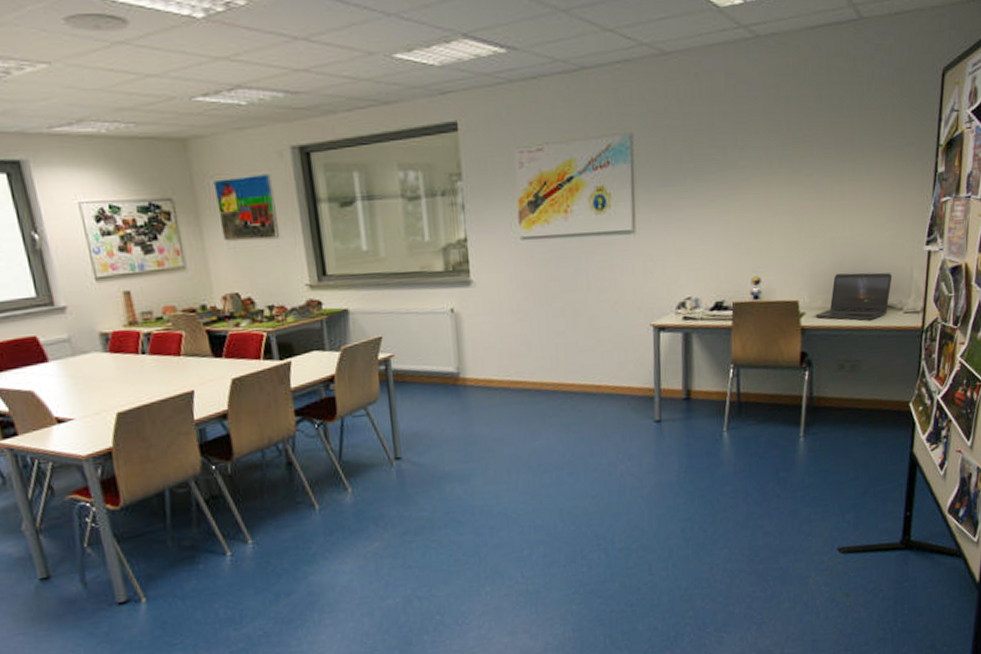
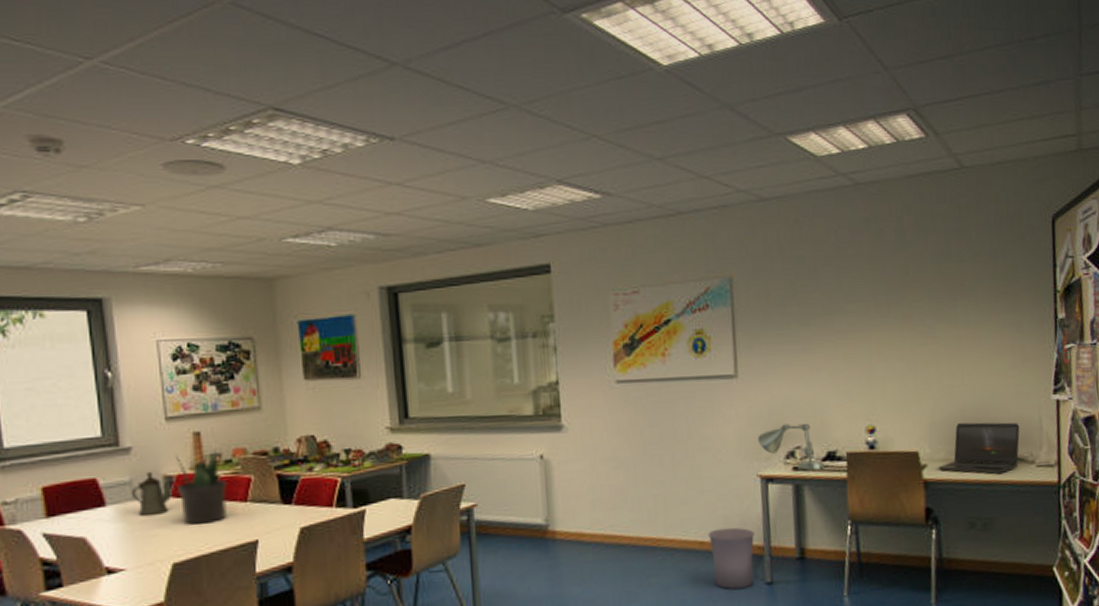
coffee pot: none [70,330,110,372] -> present [131,472,172,517]
planter: none [109,308,163,378] -> present [176,450,228,525]
waste bin: none [603,372,647,428] -> present [707,527,755,590]
desk lamp: none [652,275,713,320] -> present [758,423,825,471]

